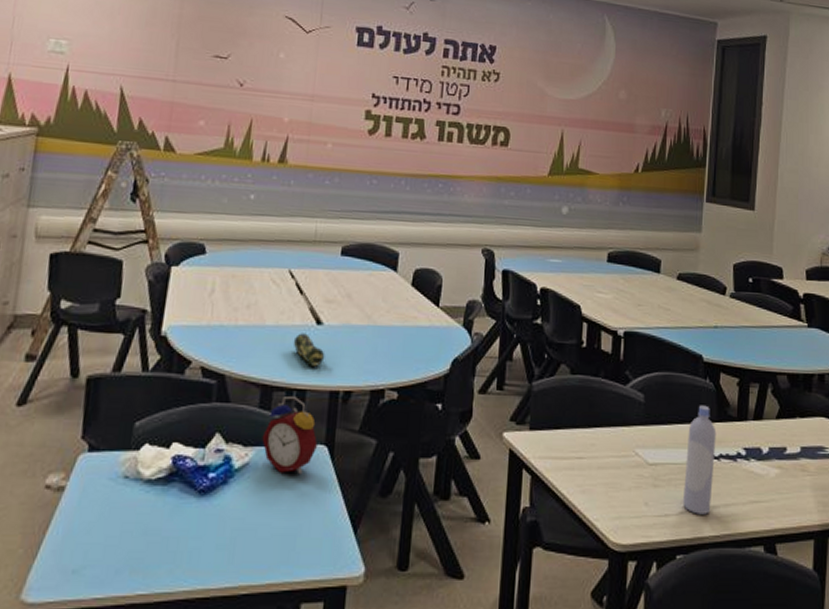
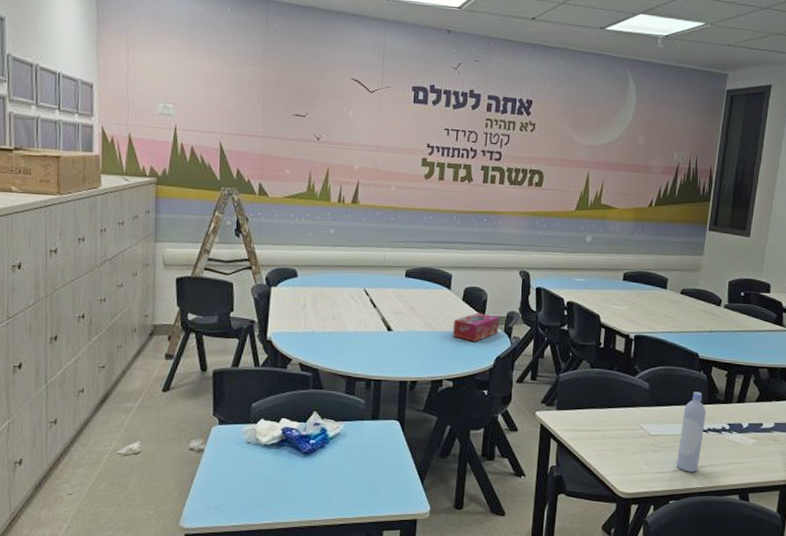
alarm clock: present [262,395,317,475] -> none [349,384,391,442]
pencil case: present [293,333,325,366] -> none [369,337,395,363]
tissue box: none [398,301,457,339] -> present [452,312,499,342]

